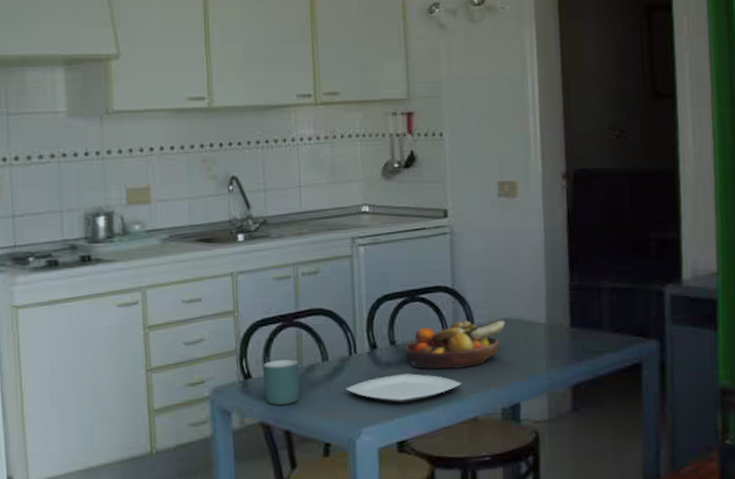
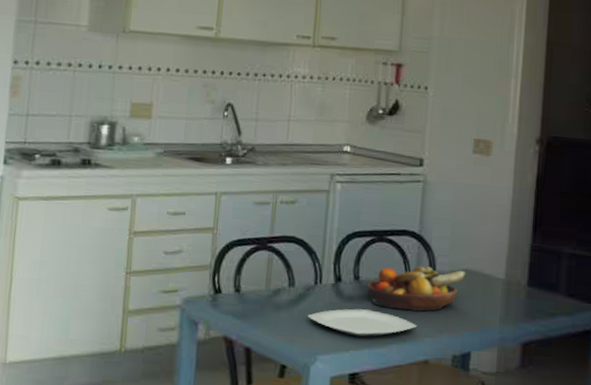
mug: present [263,359,300,405] -> none [231,279,267,323]

